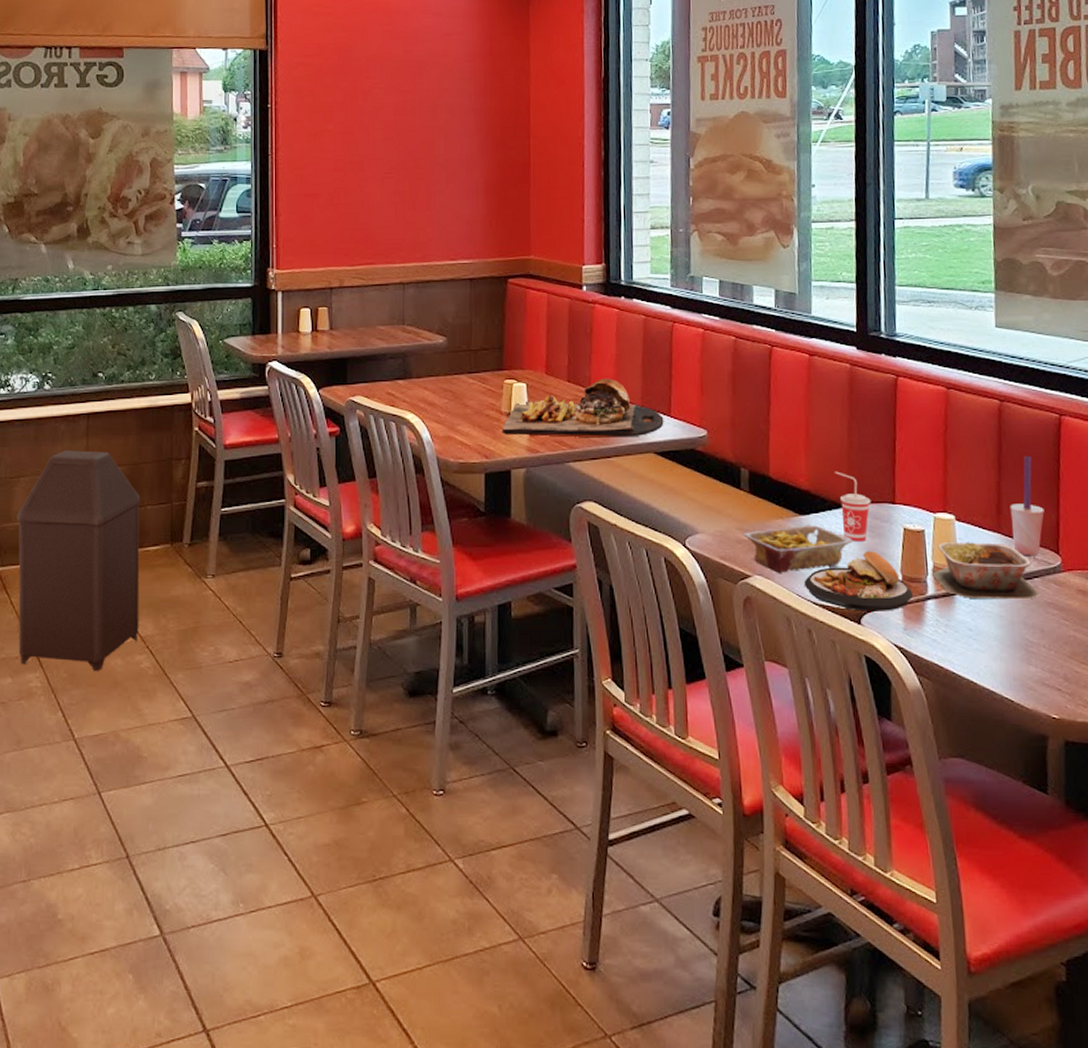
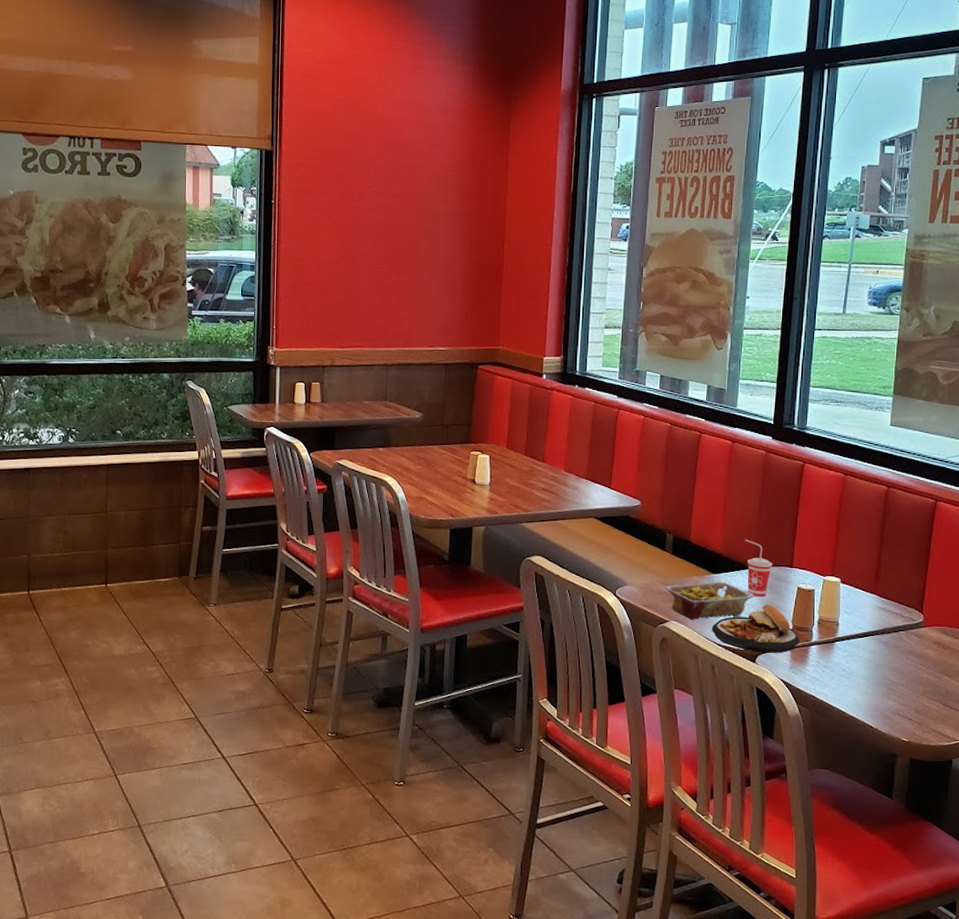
trash can: present [17,450,141,671] -> none [45,495,153,678]
food tray: present [501,378,664,438] -> none [466,454,605,504]
takeout container: present [931,541,1040,600] -> none [816,599,903,648]
beverage cup: present [1010,455,1045,556] -> none [885,532,914,614]

